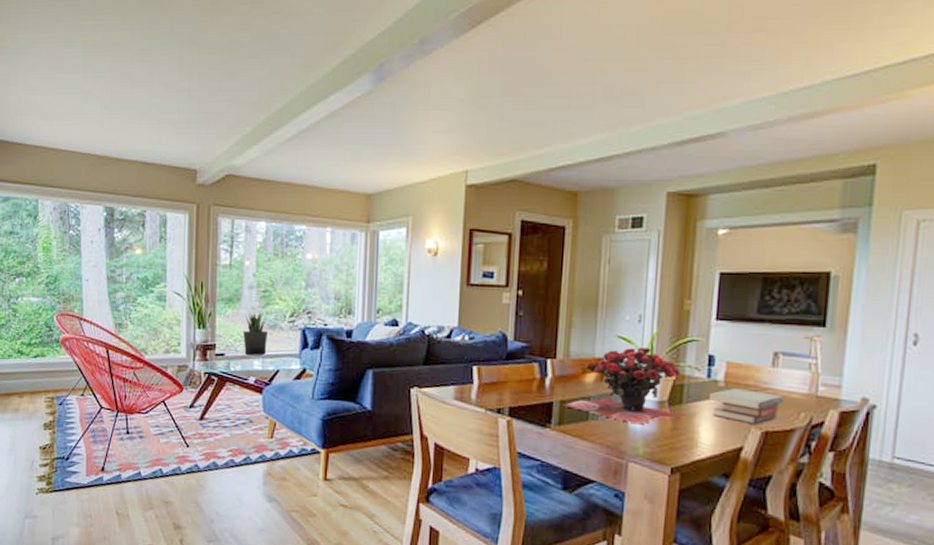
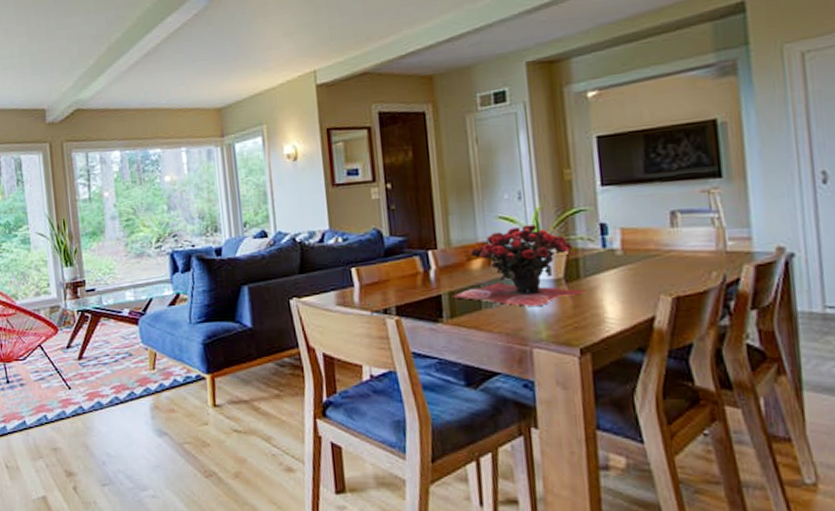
planter: present [243,310,267,357] -> none [111,242,138,288]
books: present [709,387,784,425] -> none [608,254,691,292]

